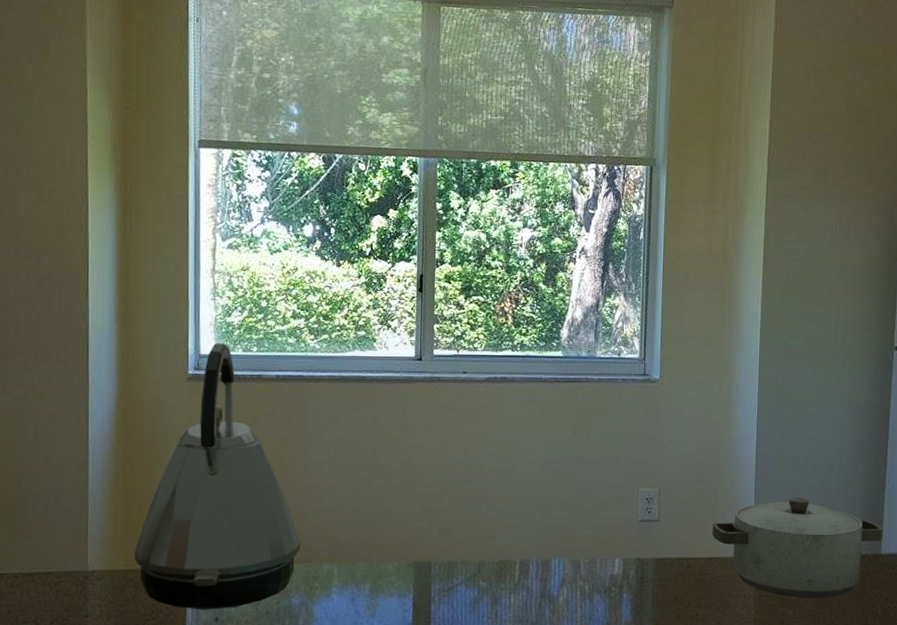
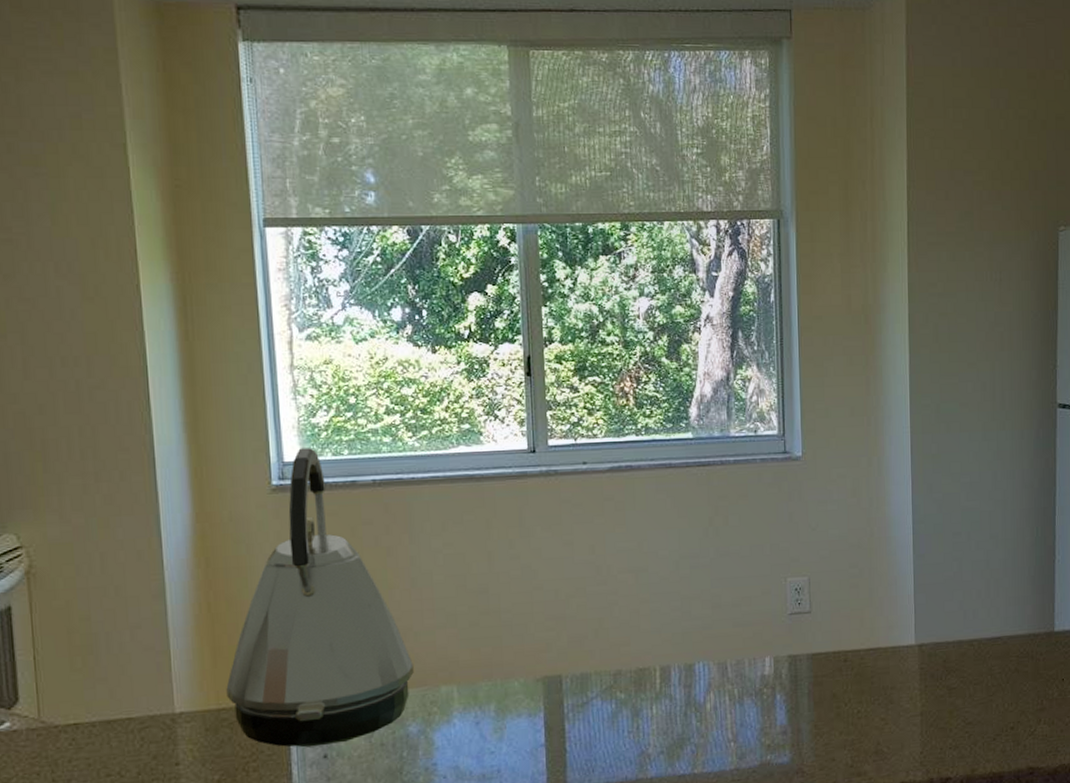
cooking pot: present [712,497,884,598] -> none [869,576,1056,686]

